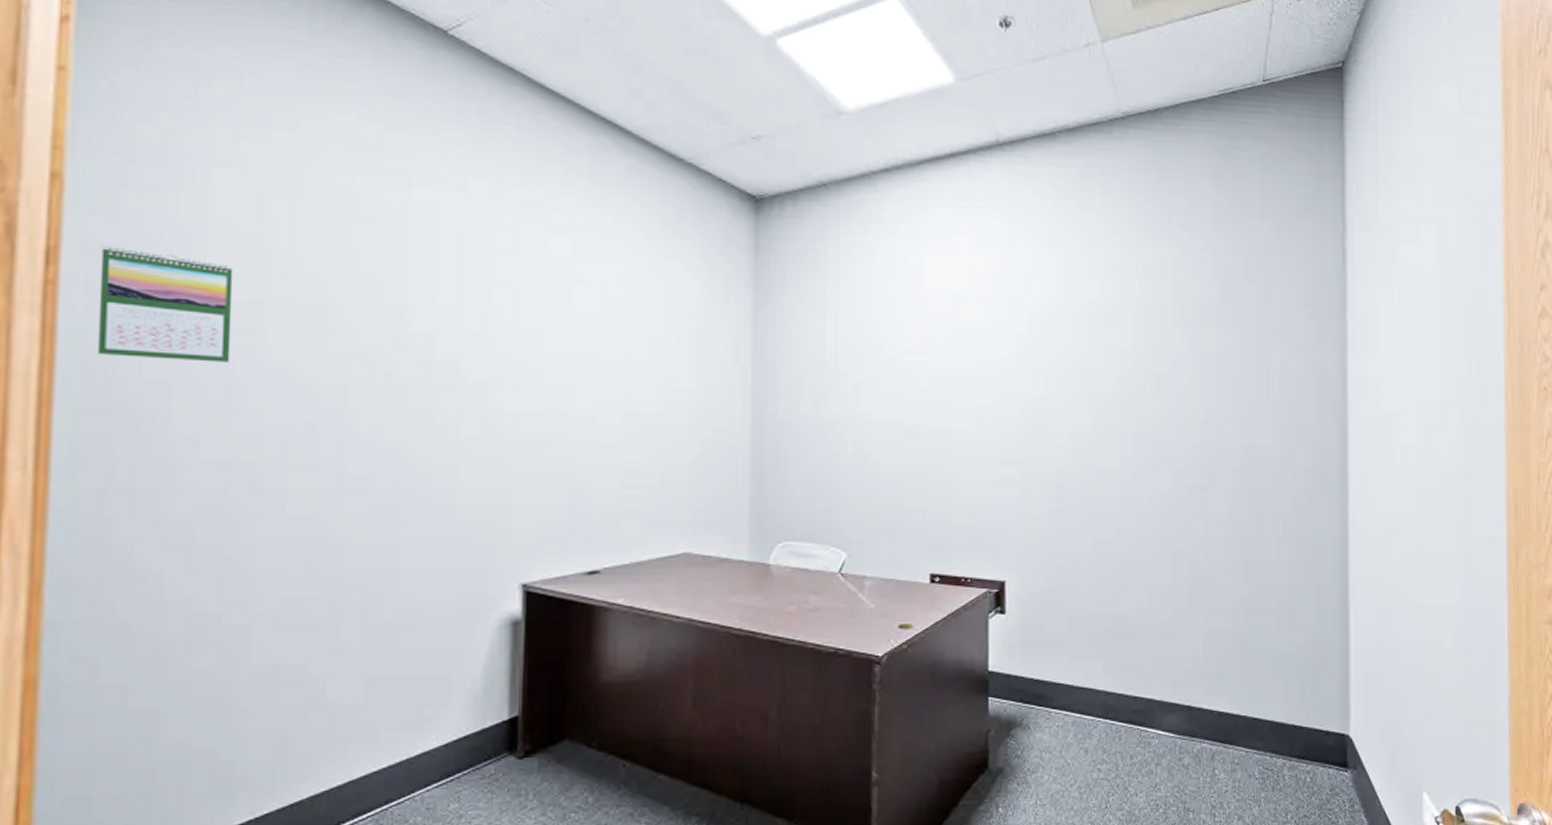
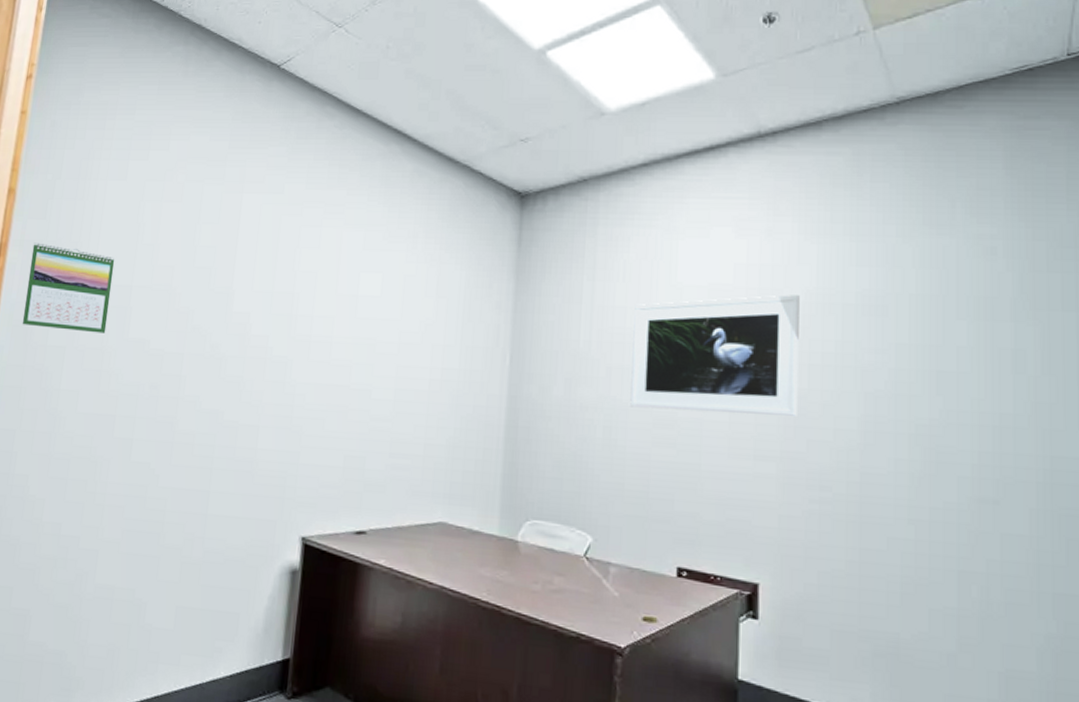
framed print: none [879,305,1038,422] -> present [630,295,800,416]

